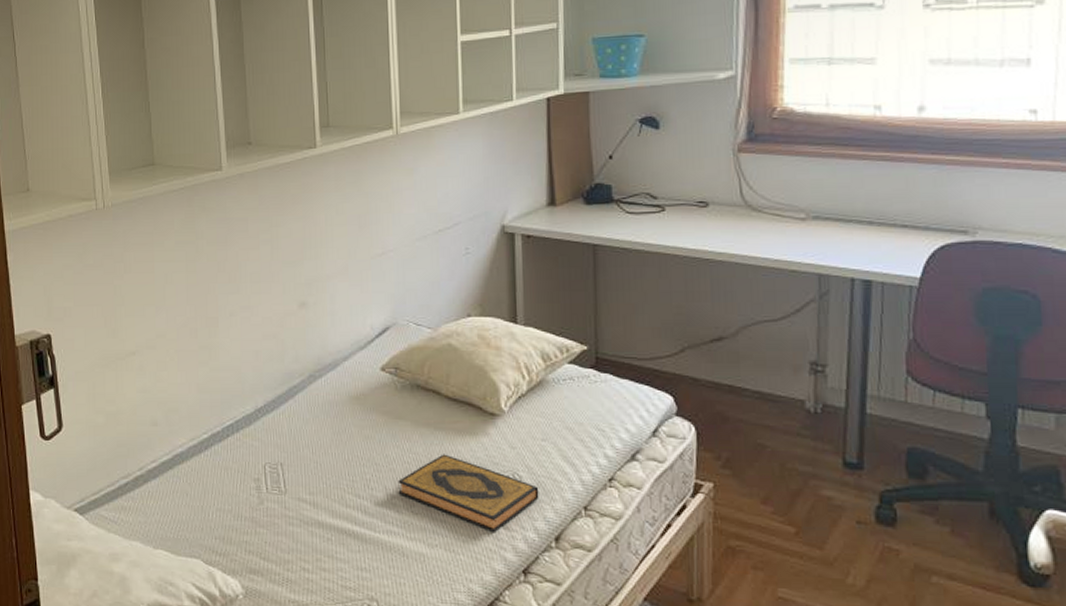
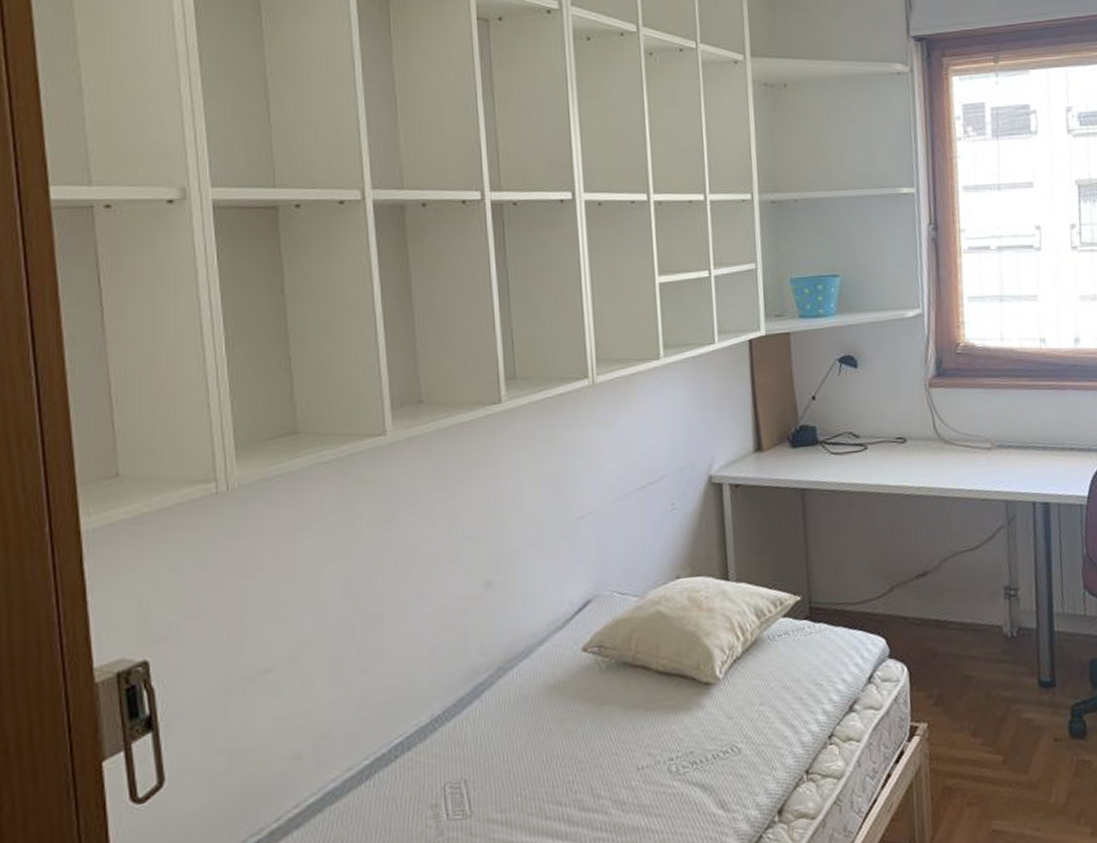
hardback book: present [398,454,539,532] -> none [605,737,760,817]

